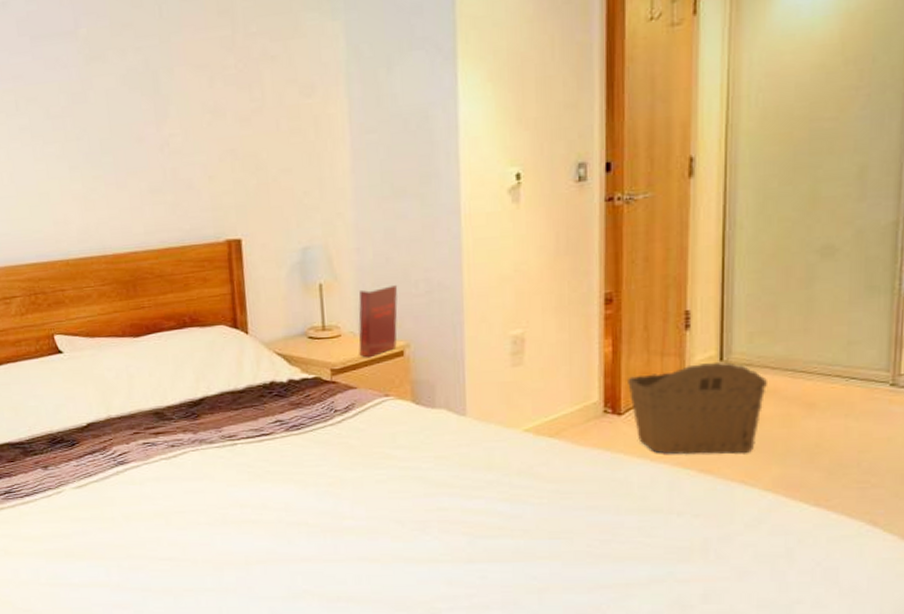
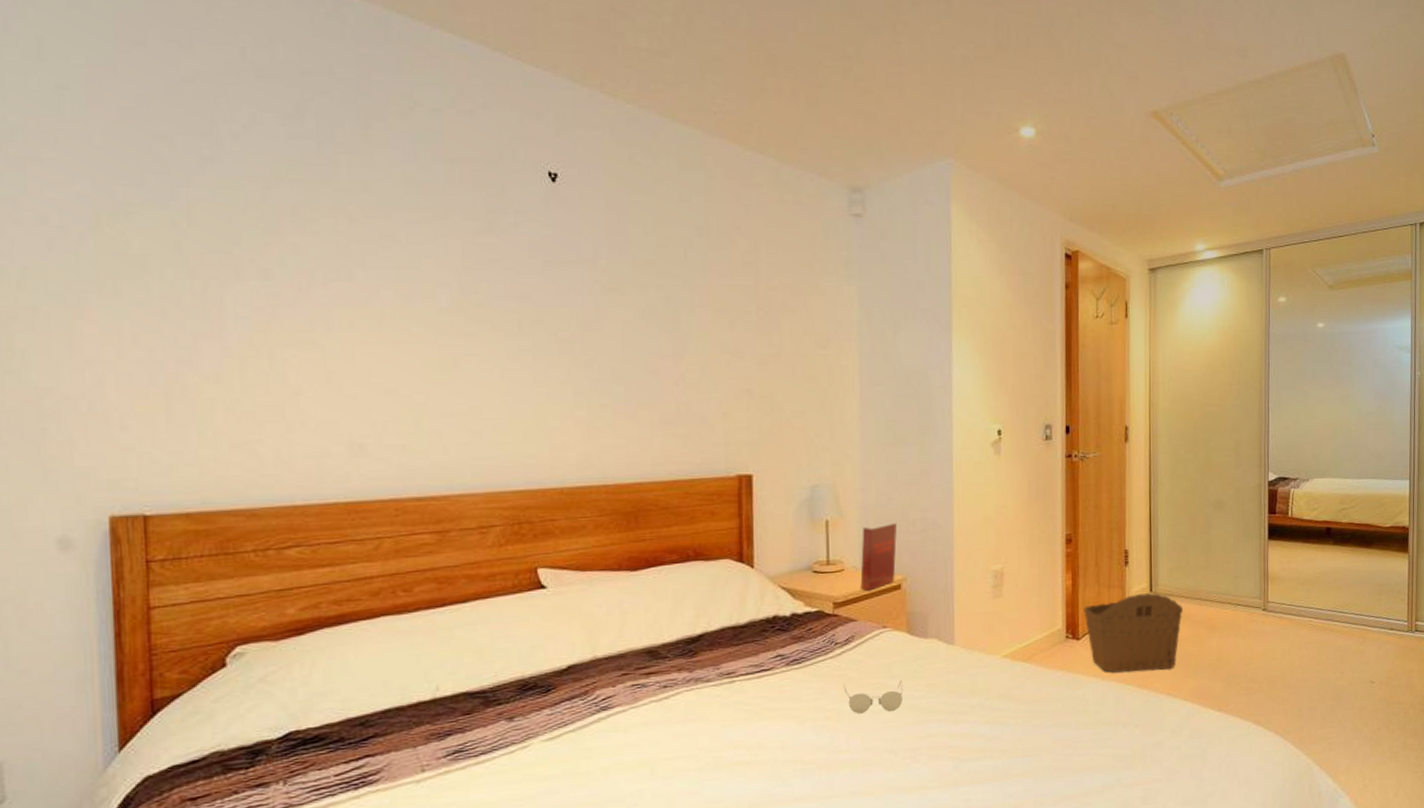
eyeglasses: none [345,450,409,483] -> present [843,680,903,714]

